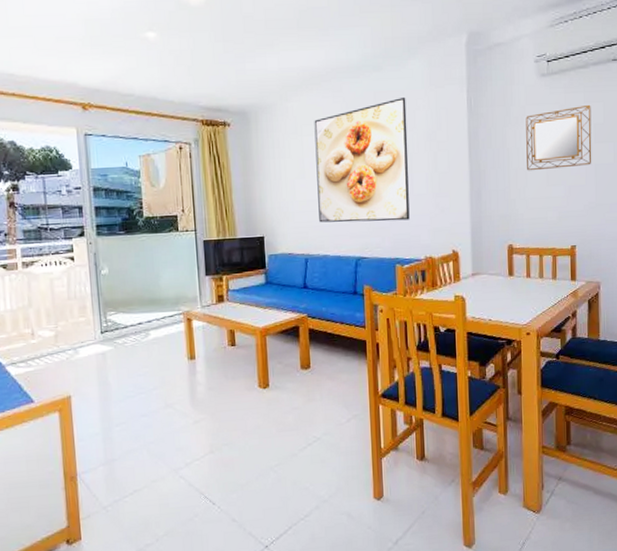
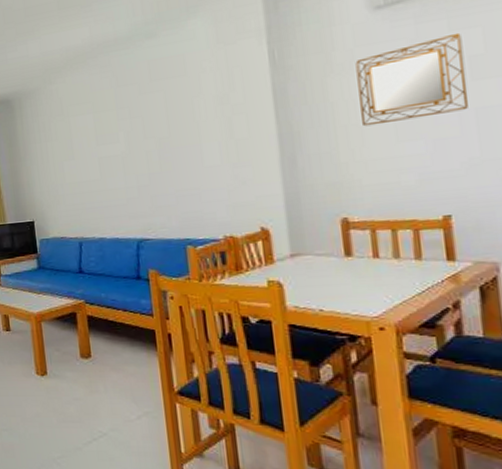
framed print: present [314,96,410,223] -> none [81,60,201,204]

